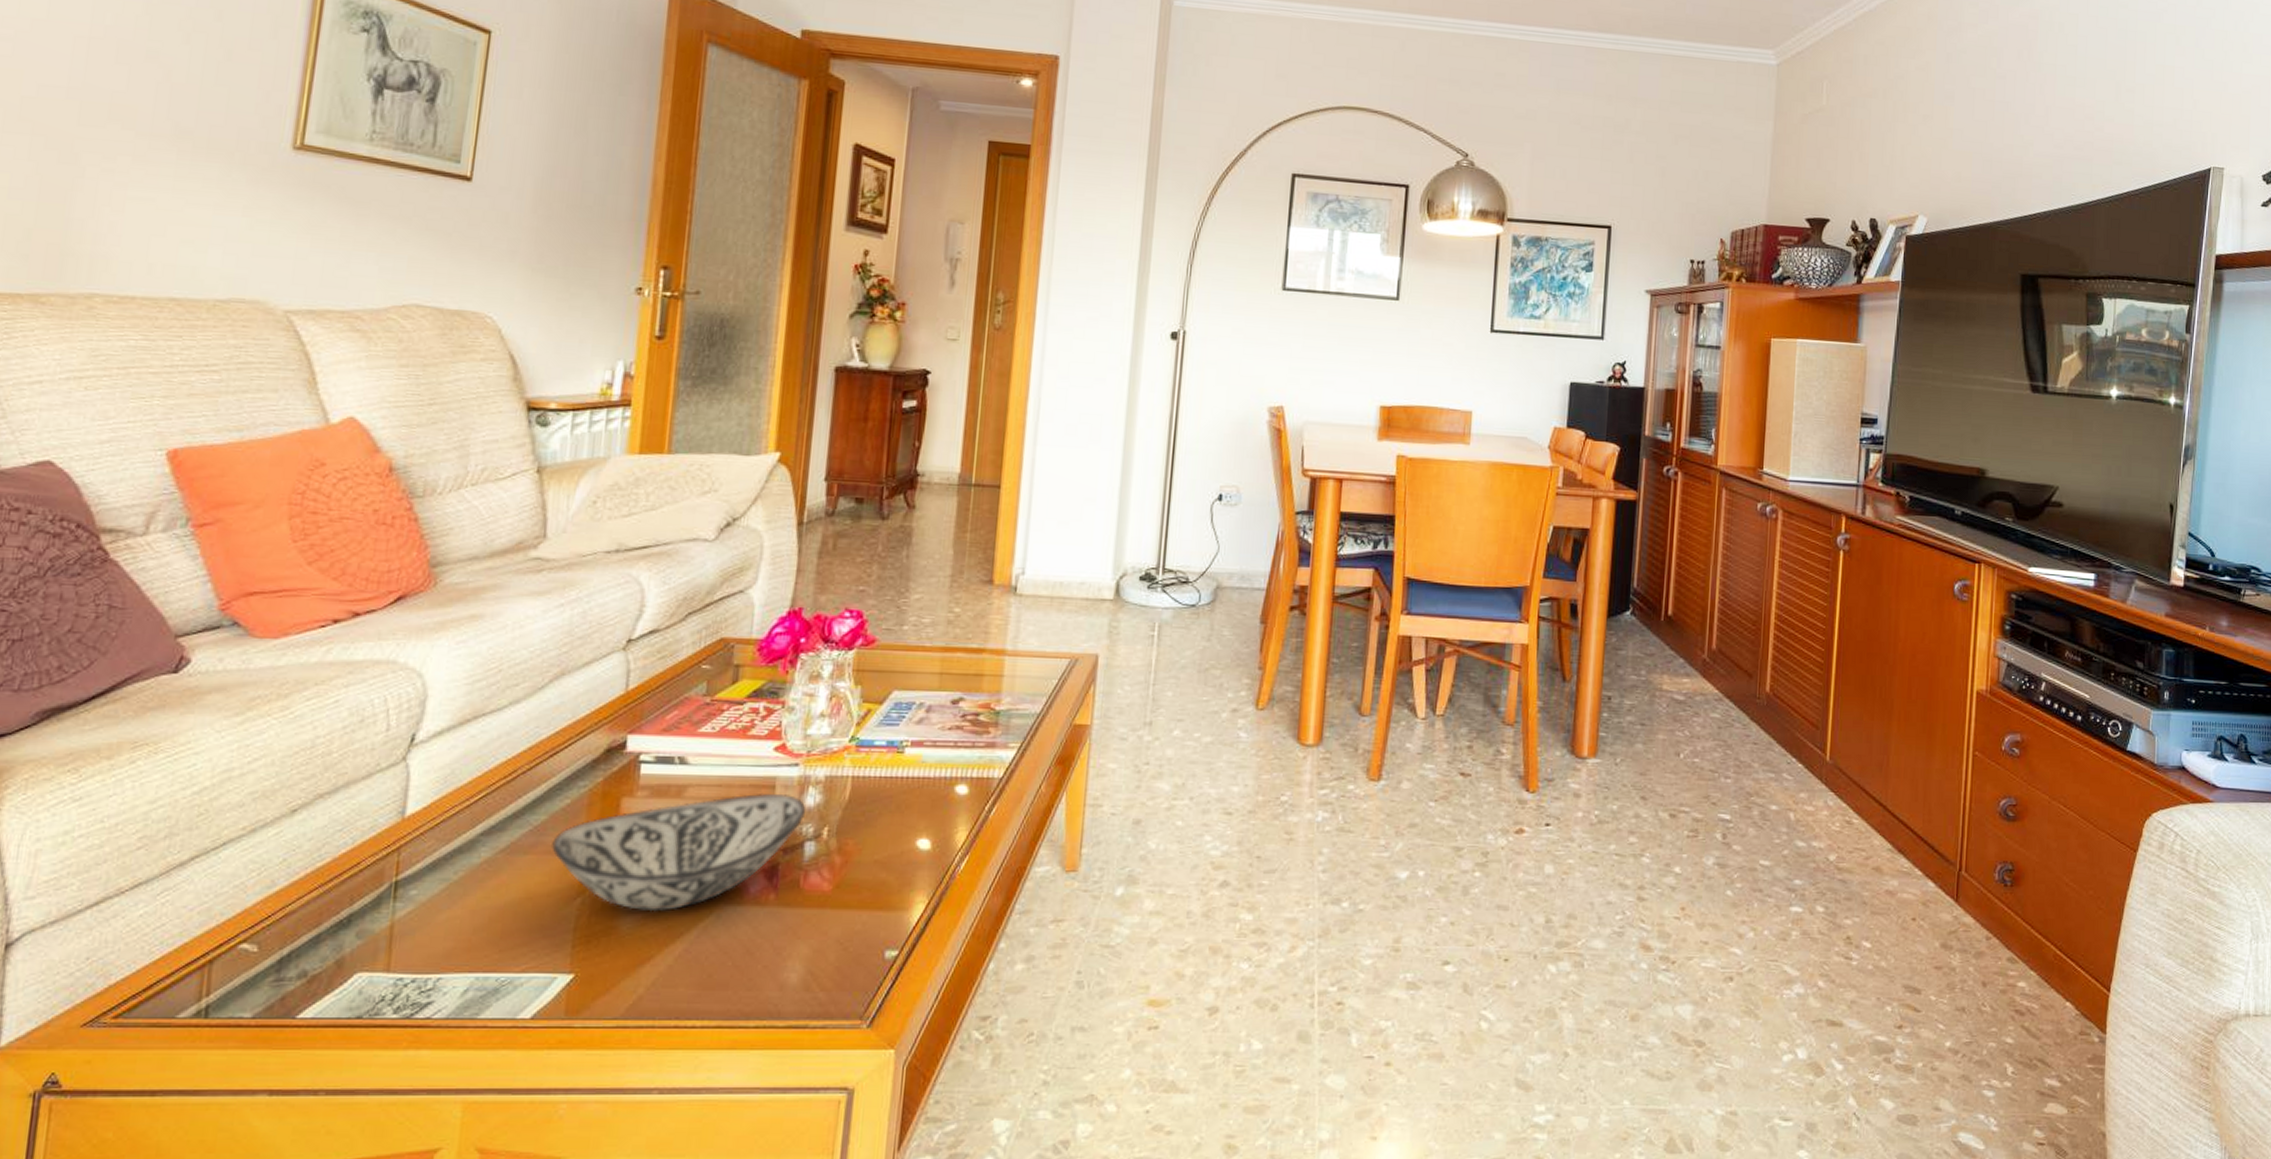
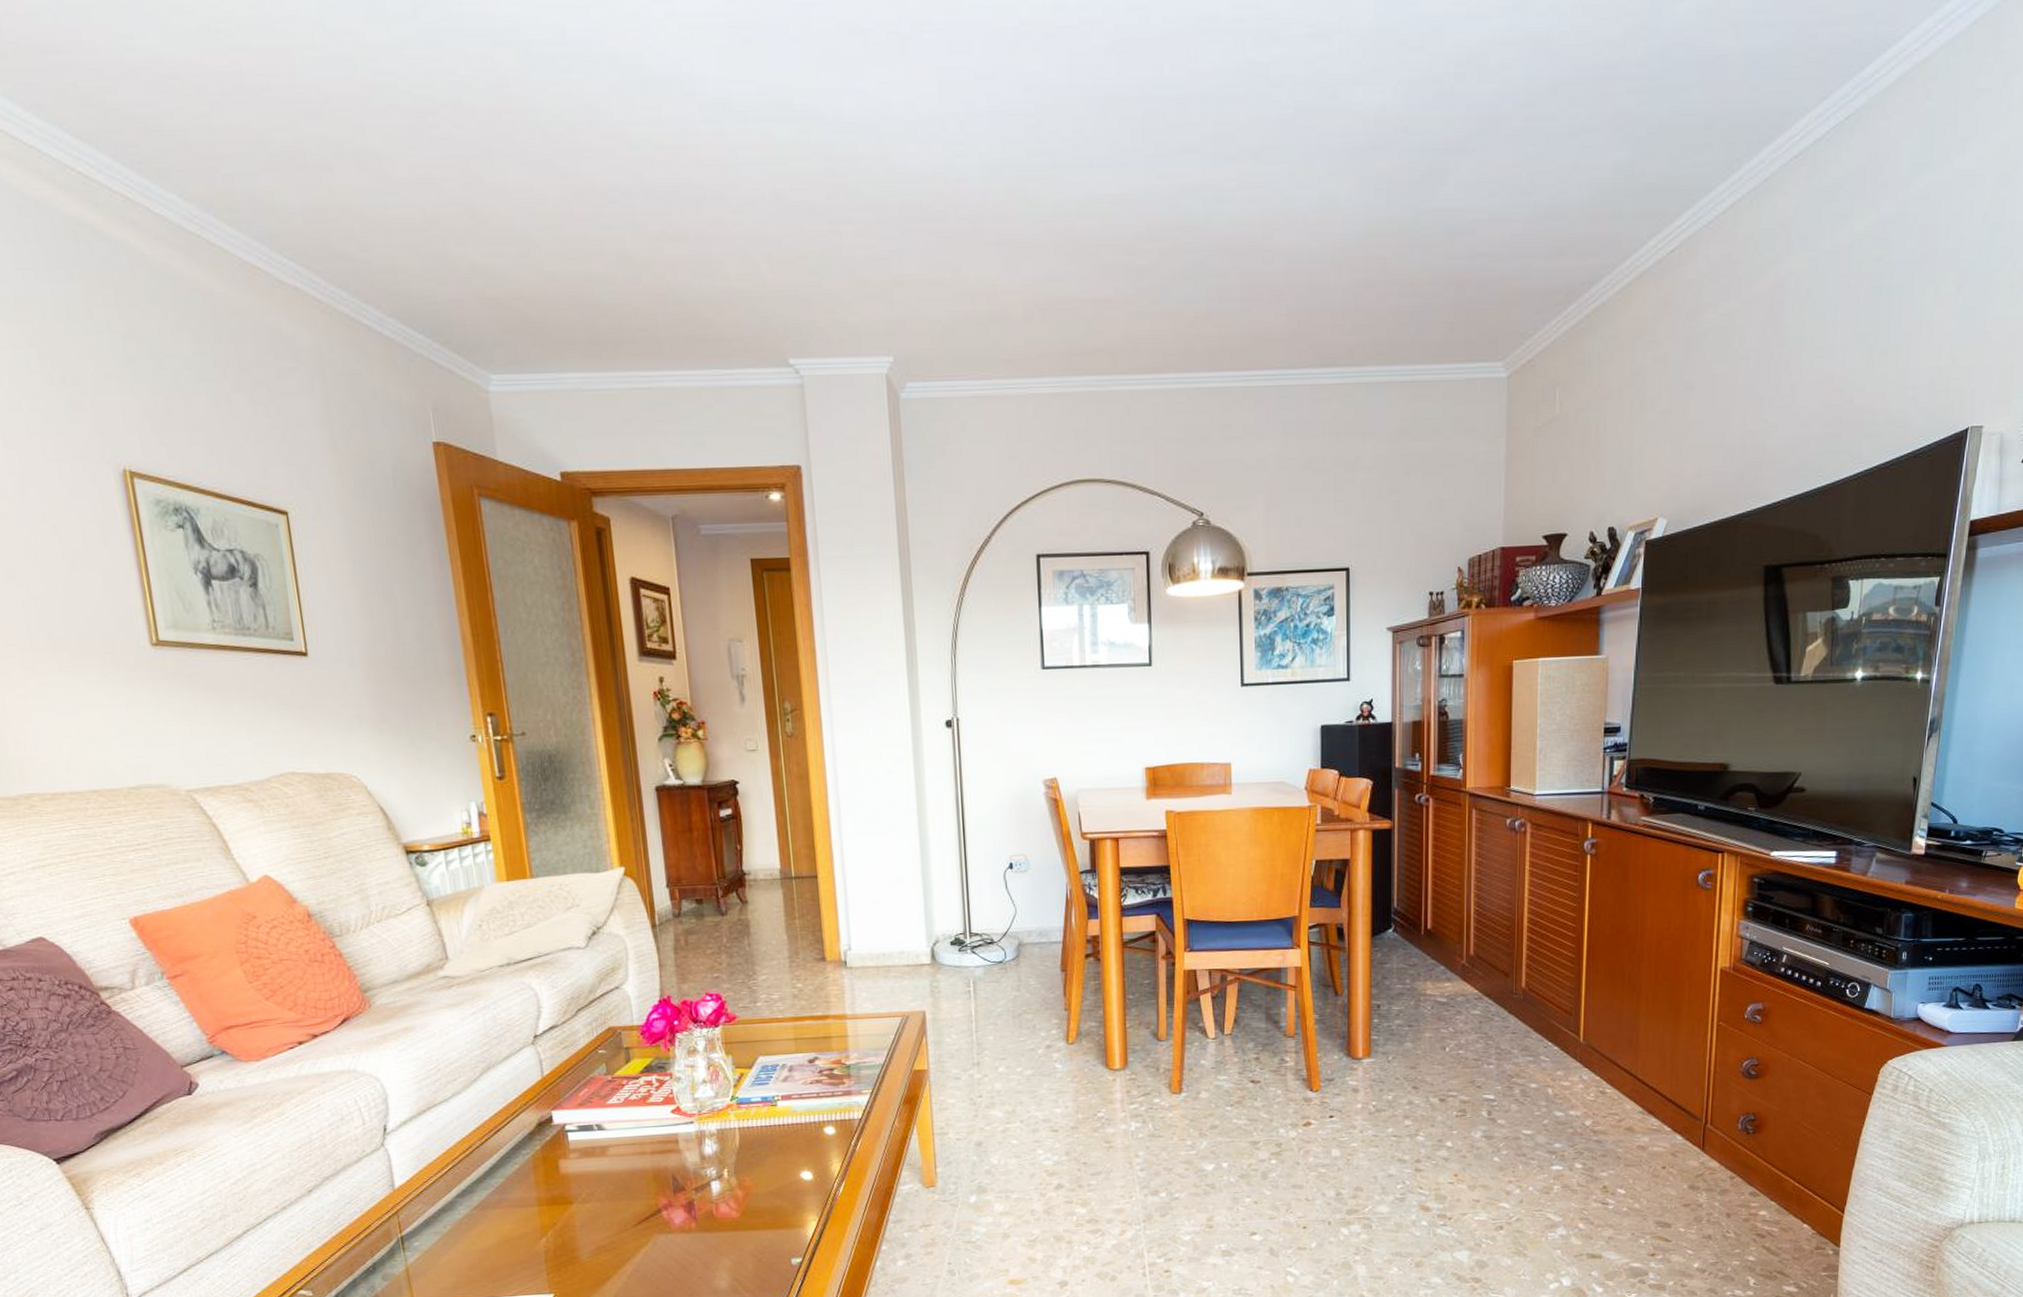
decorative bowl: present [552,792,806,912] -> none [513,1146,707,1244]

